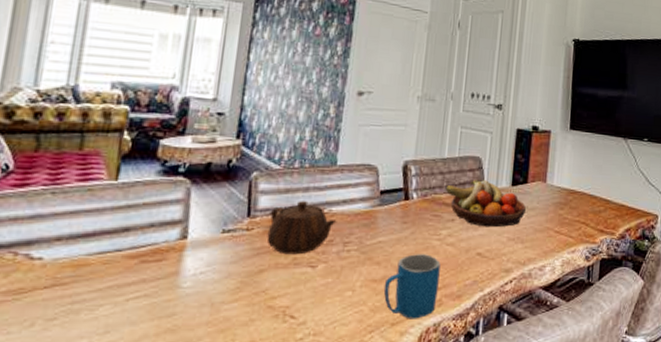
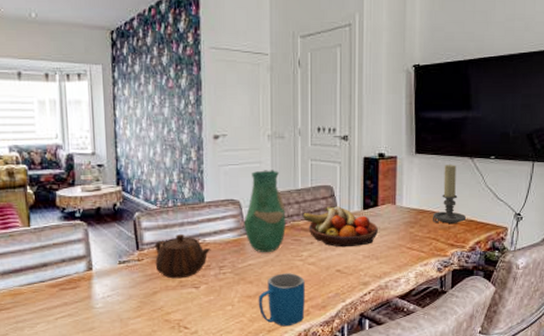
vase: none [378,134,428,229] -> present [244,170,286,253]
candle holder: none [582,144,617,207] -> present [432,165,466,224]

